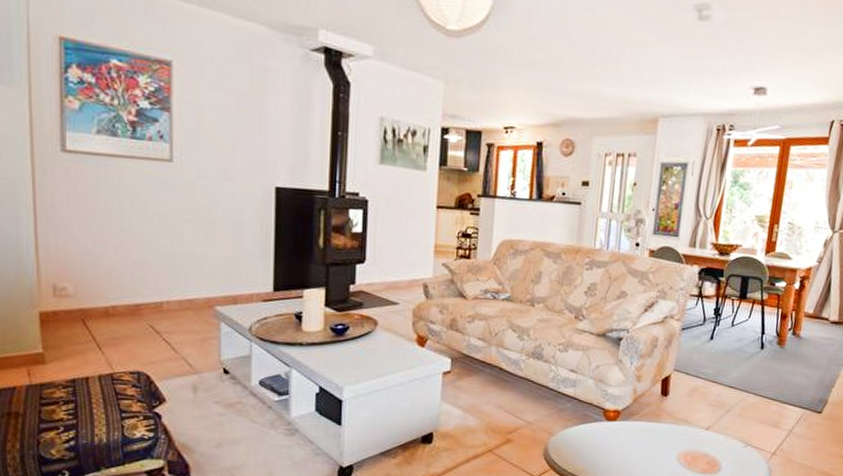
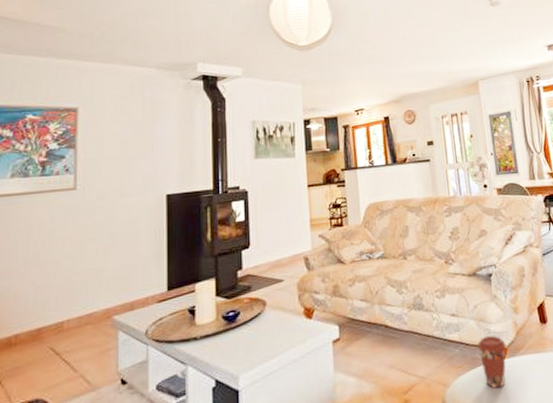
coffee cup: none [591,396,621,446] -> present [477,335,507,389]

